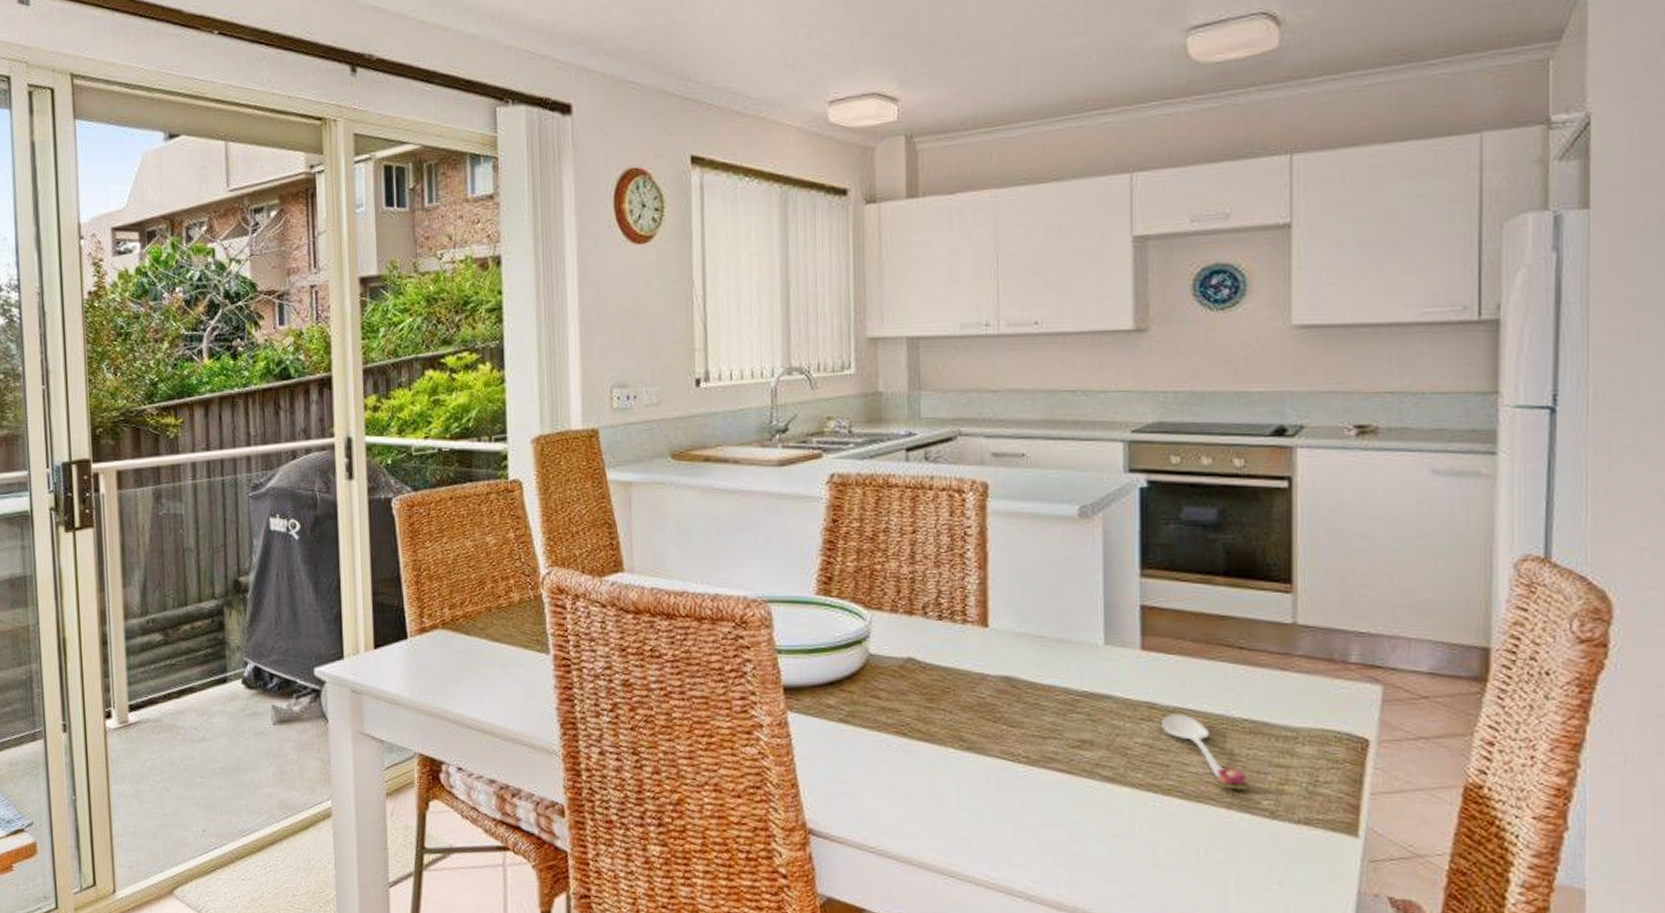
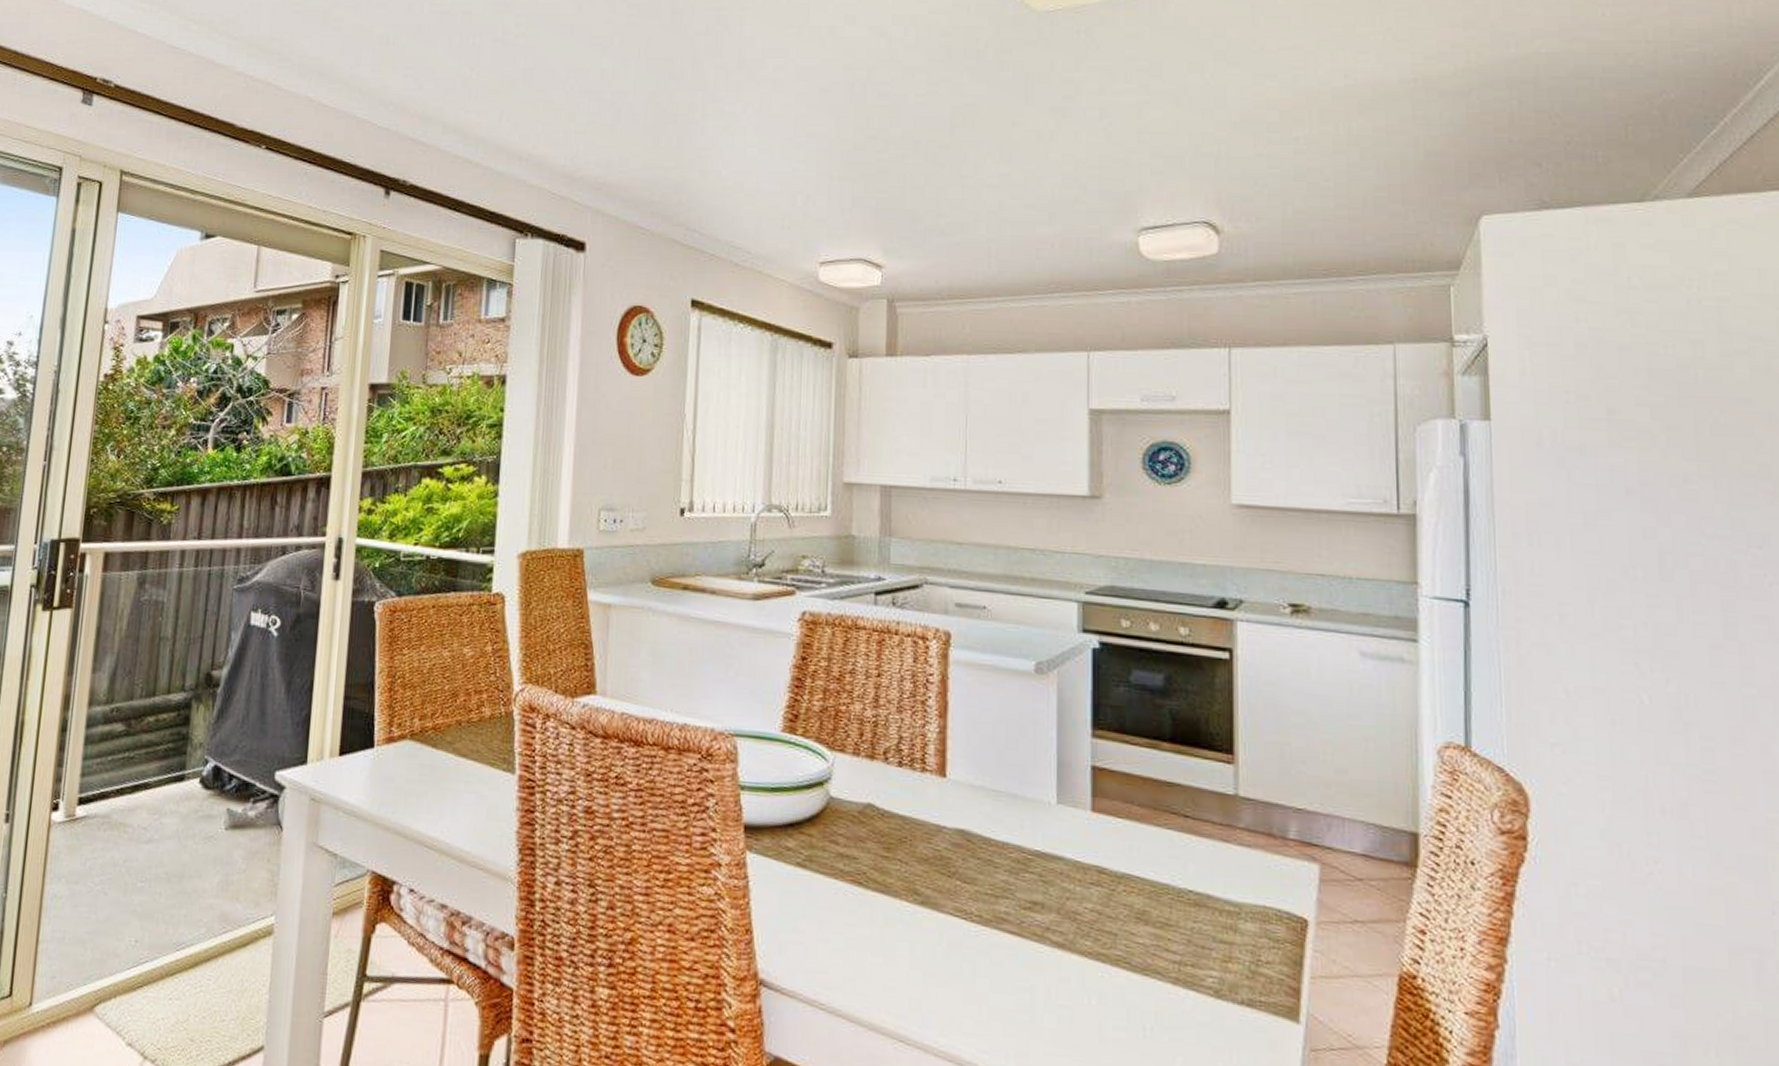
spoon: present [1162,714,1249,790] -> none [1111,880,1194,965]

